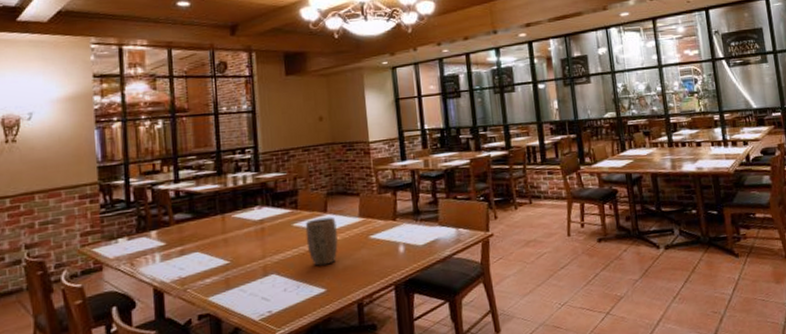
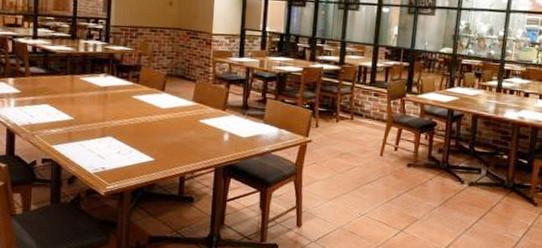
plant pot: present [305,217,338,266] -> none [142,95,171,138]

